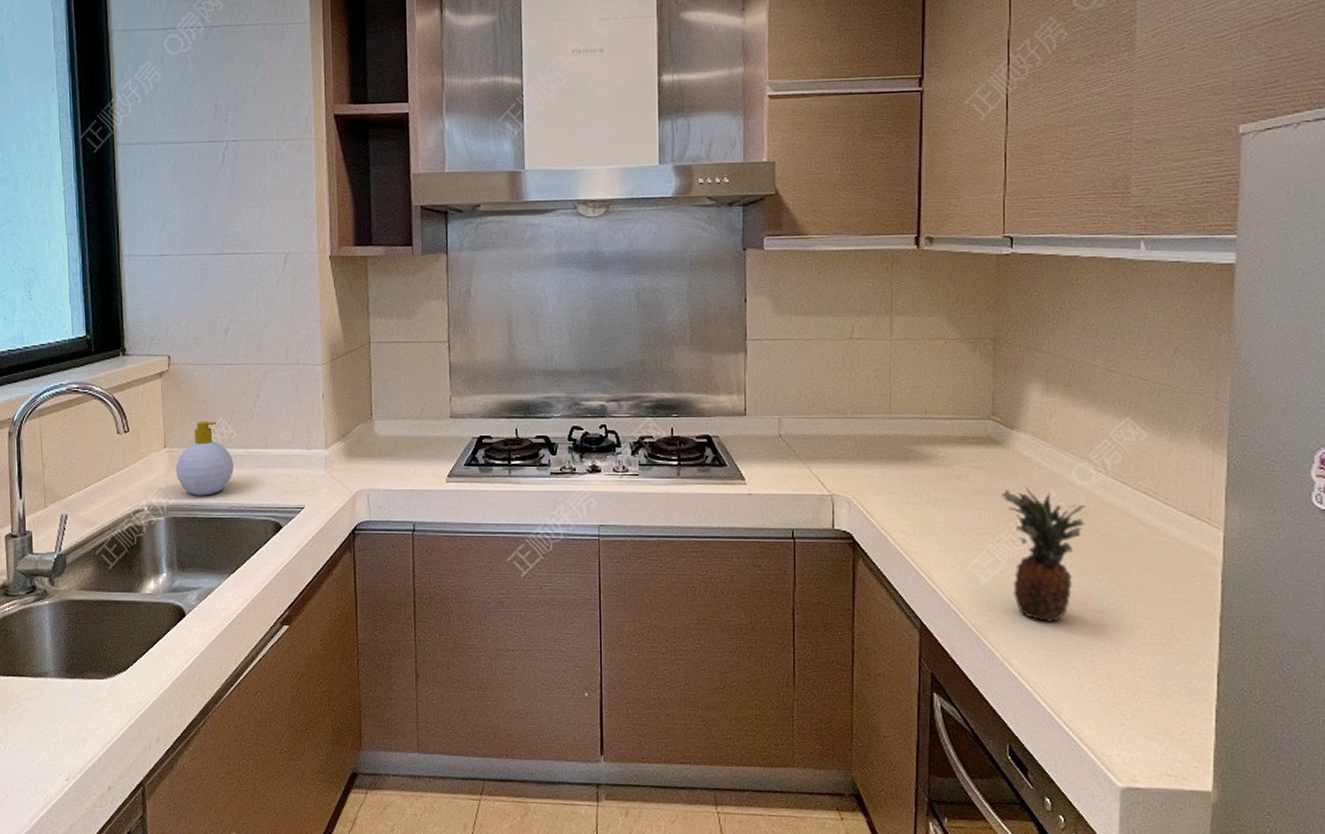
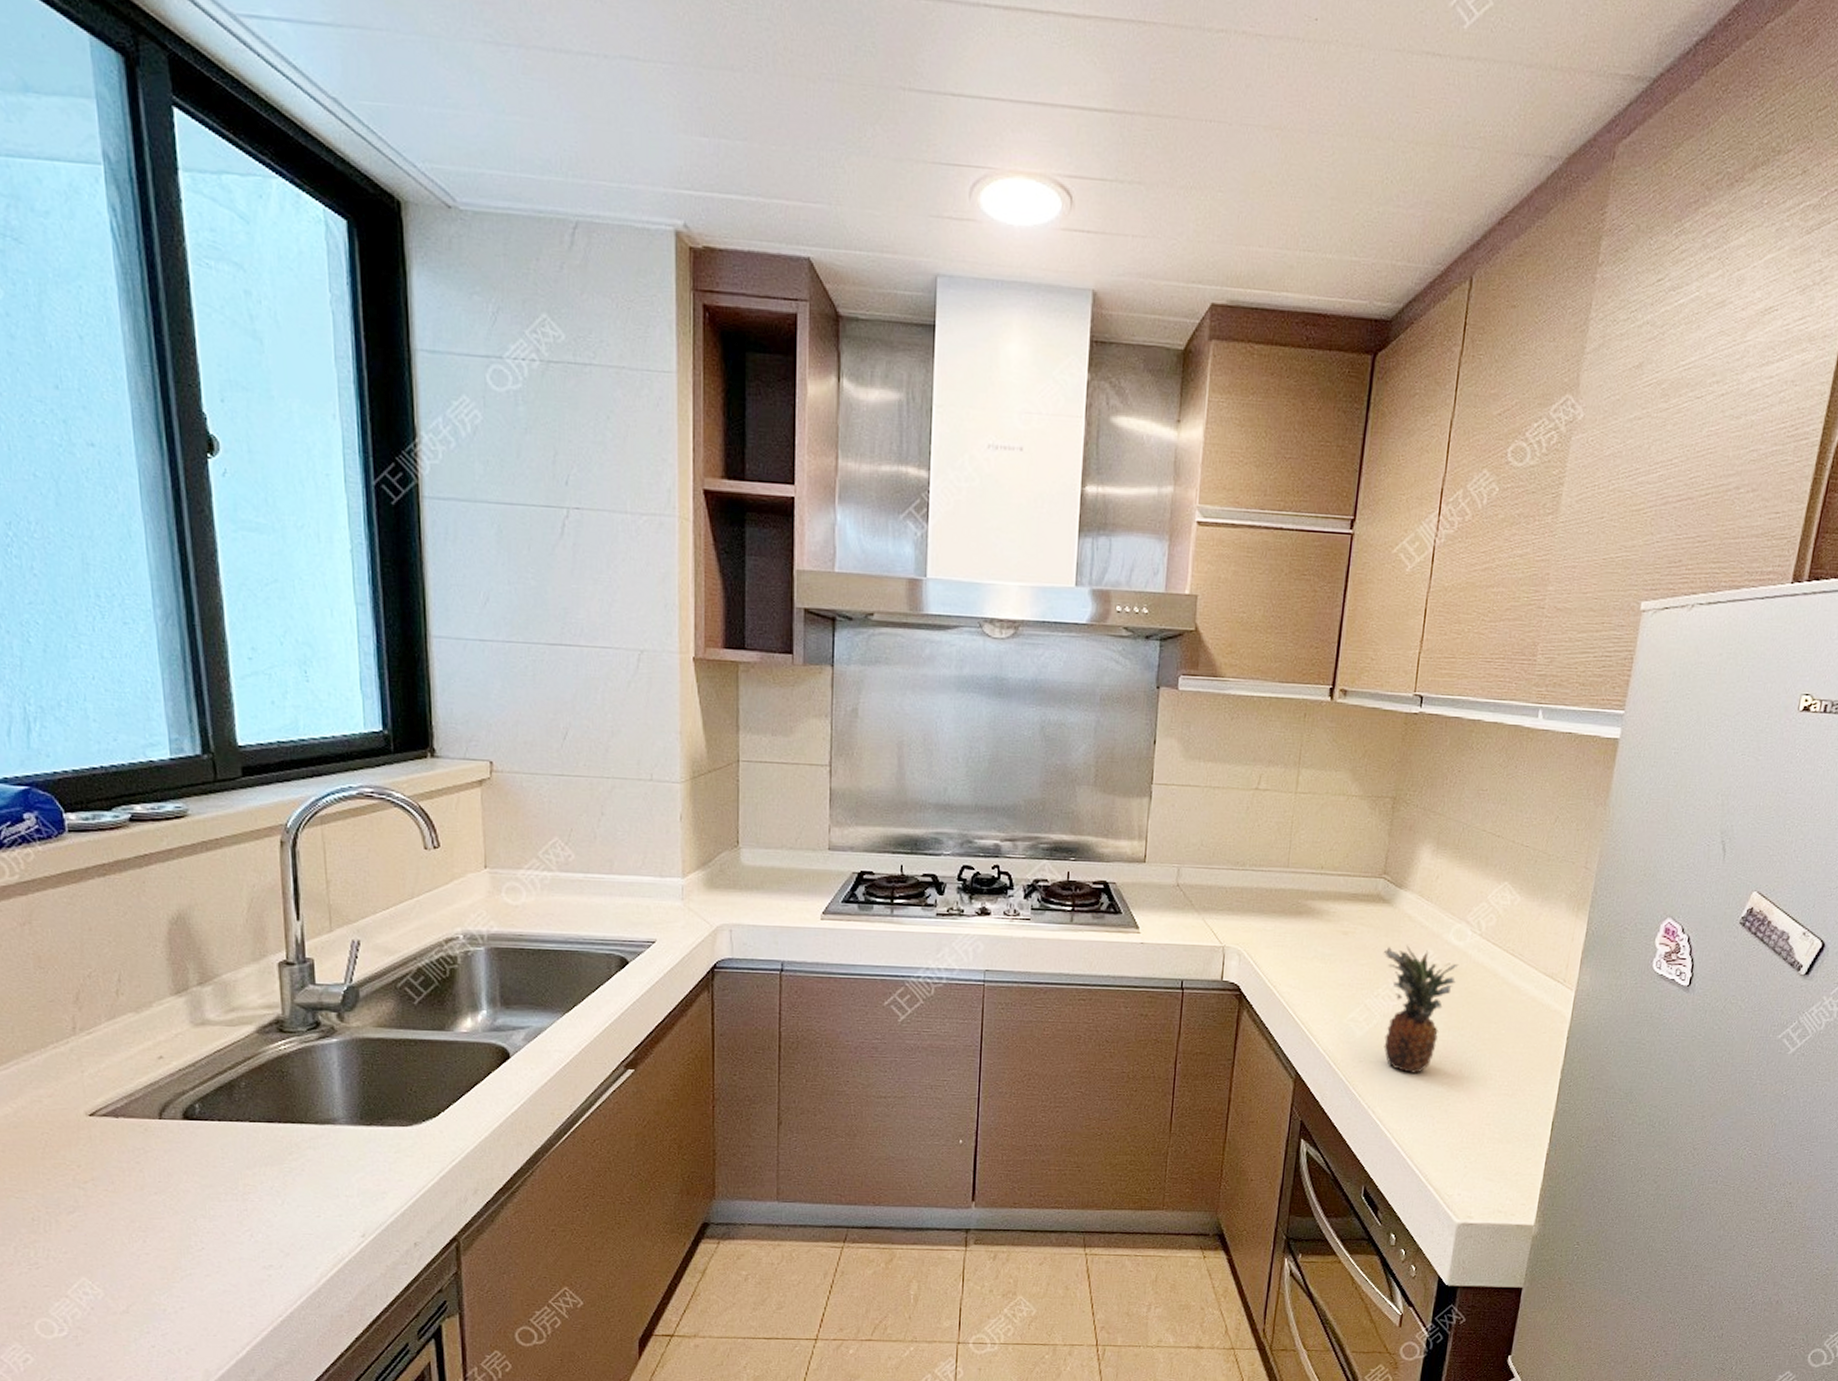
soap bottle: present [175,421,235,496] -> none [498,839,572,925]

